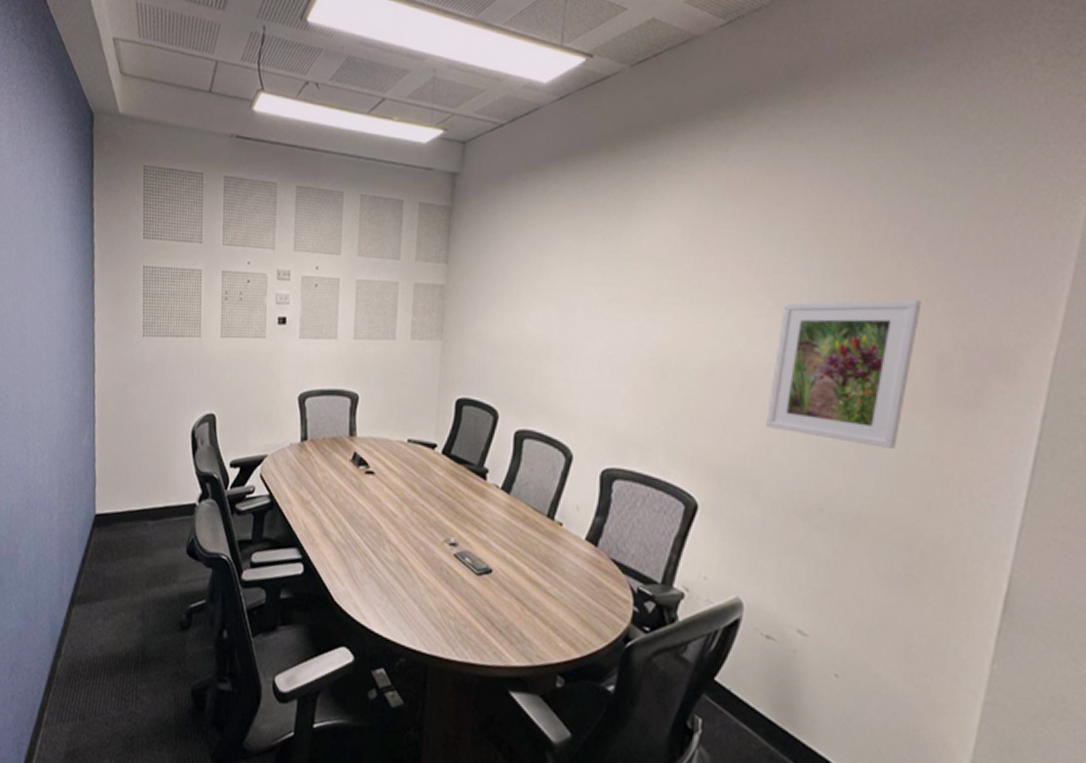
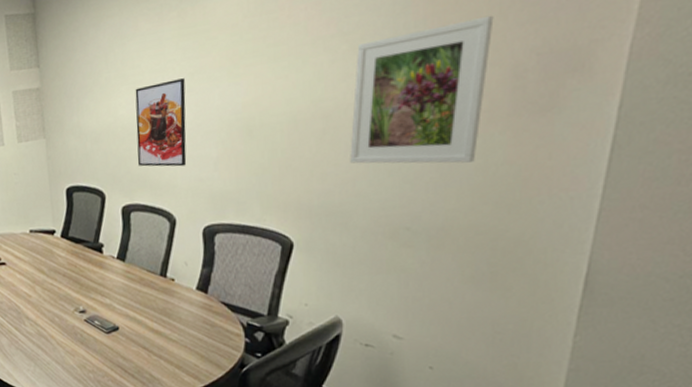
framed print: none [539,303,601,398] -> present [135,78,187,167]

